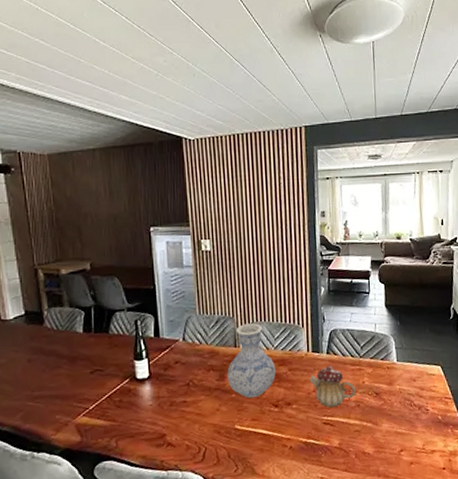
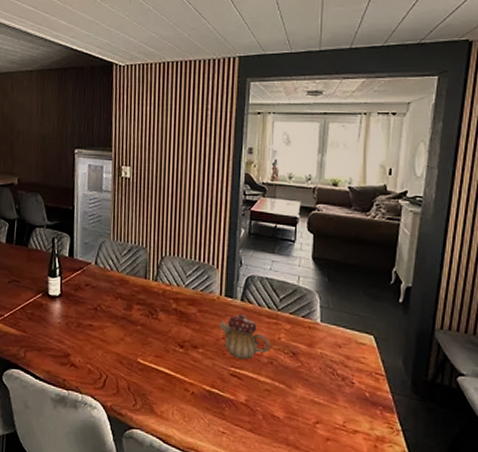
vase: present [227,323,276,399] -> none [134,256,185,334]

